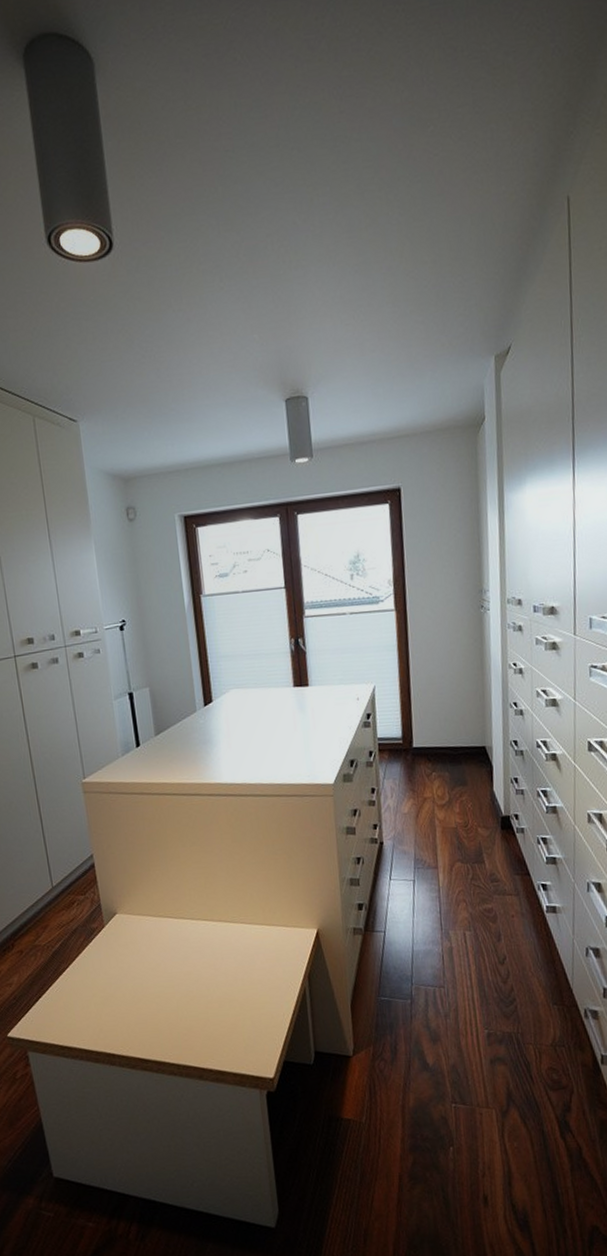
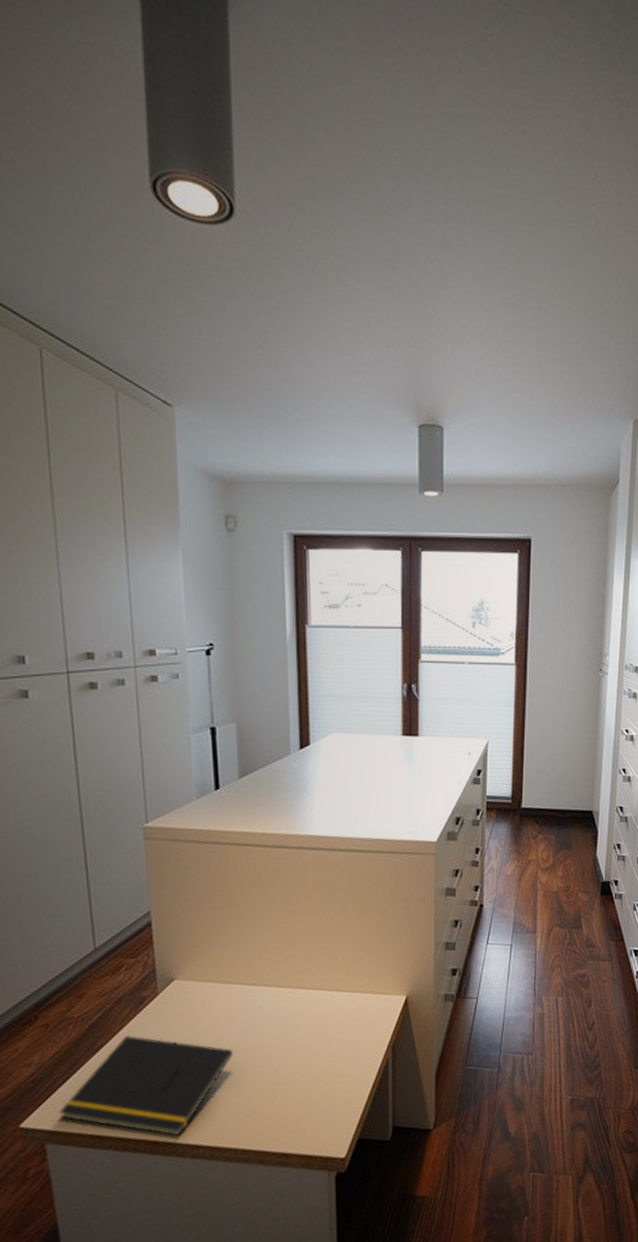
notepad: none [35,961,170,1050] -> present [58,1034,234,1136]

